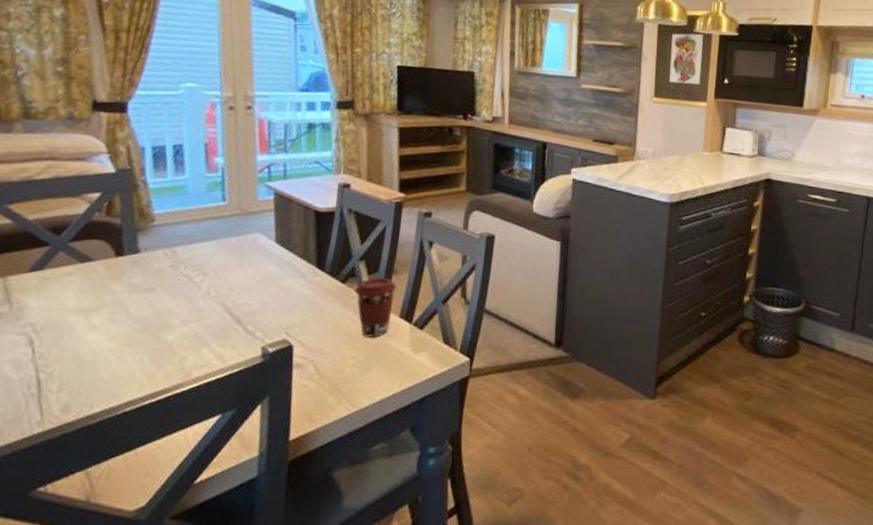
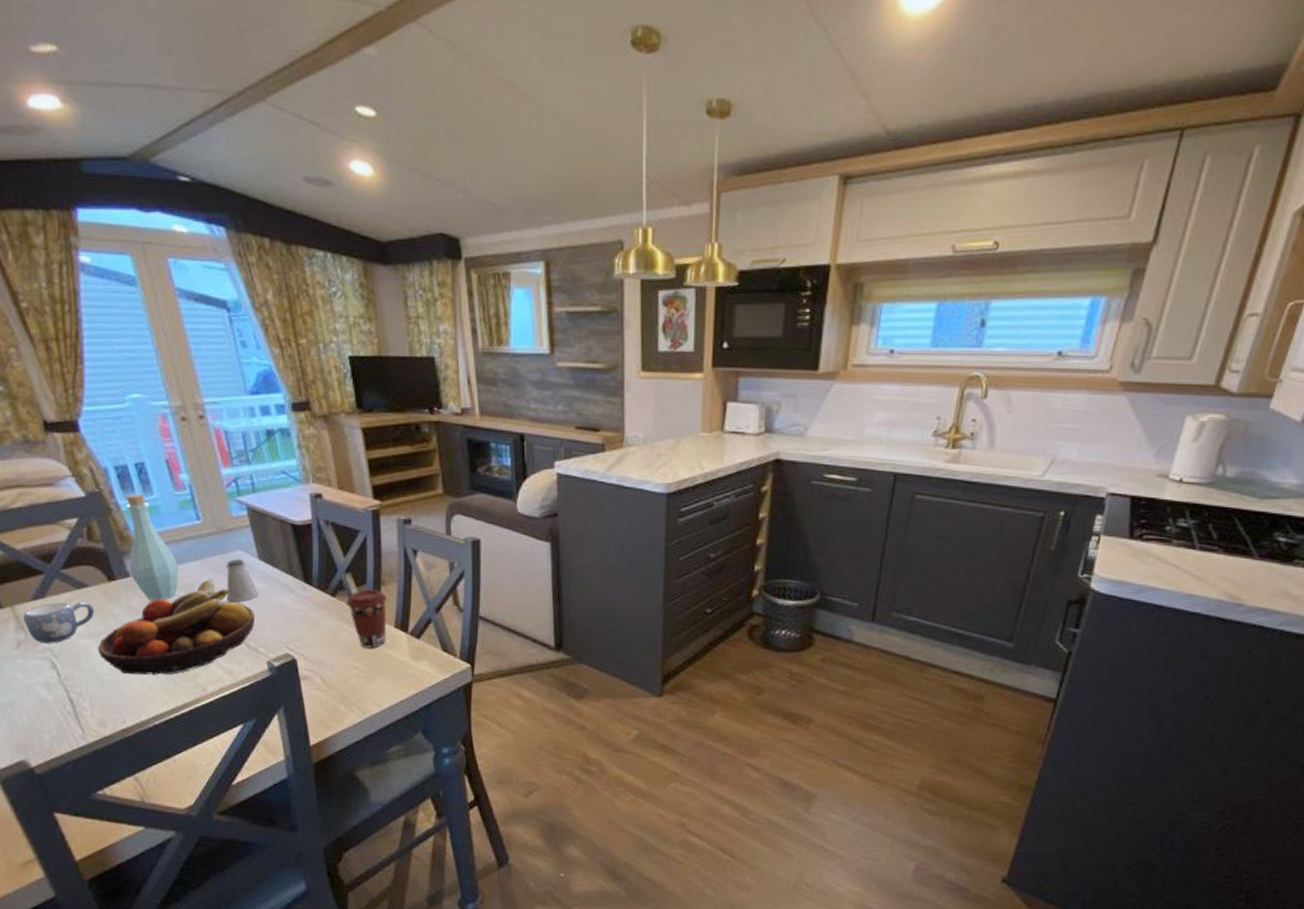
mug: none [12,276,93,319] -> present [23,601,95,644]
fruit bowl: none [84,258,260,357] -> present [98,578,255,675]
bottle: none [141,173,193,279] -> present [125,494,179,601]
saltshaker: none [234,241,269,284] -> present [225,559,259,602]

